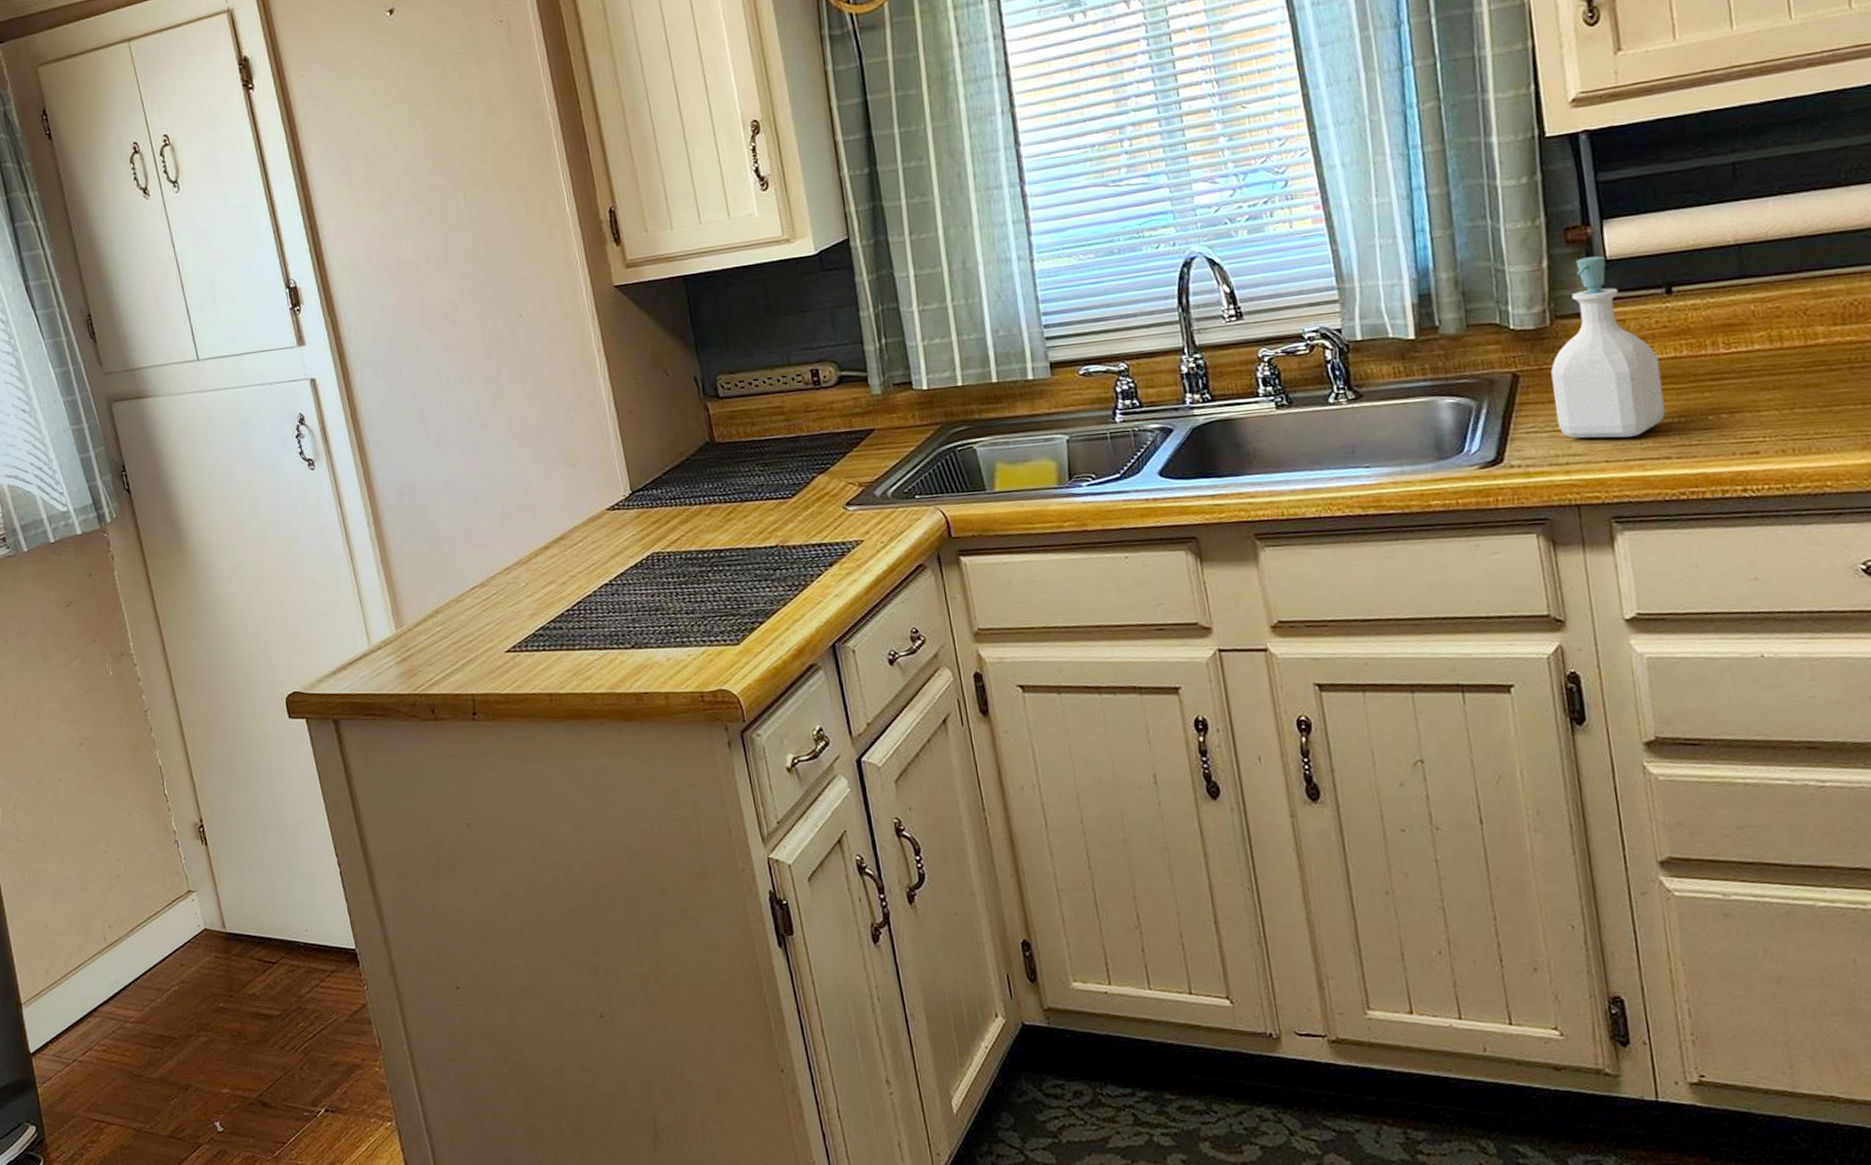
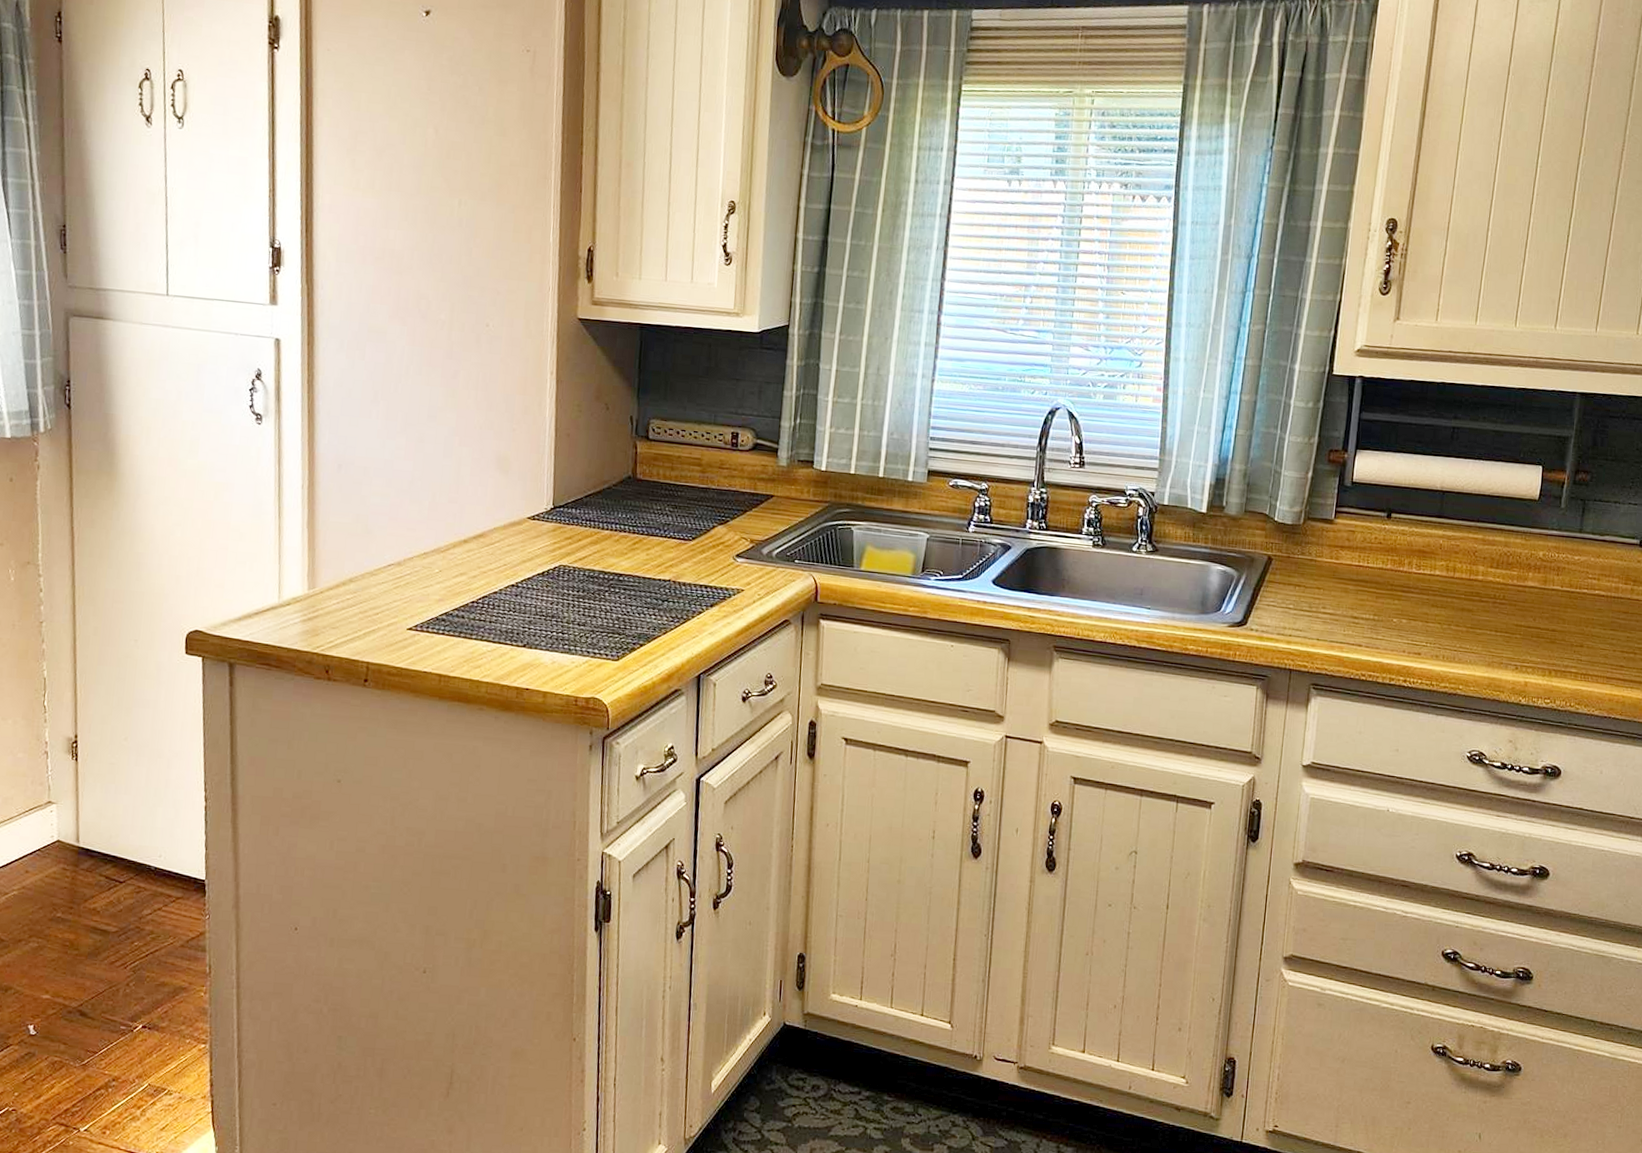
soap bottle: present [1551,256,1665,439] -> none [1290,476,1370,624]

